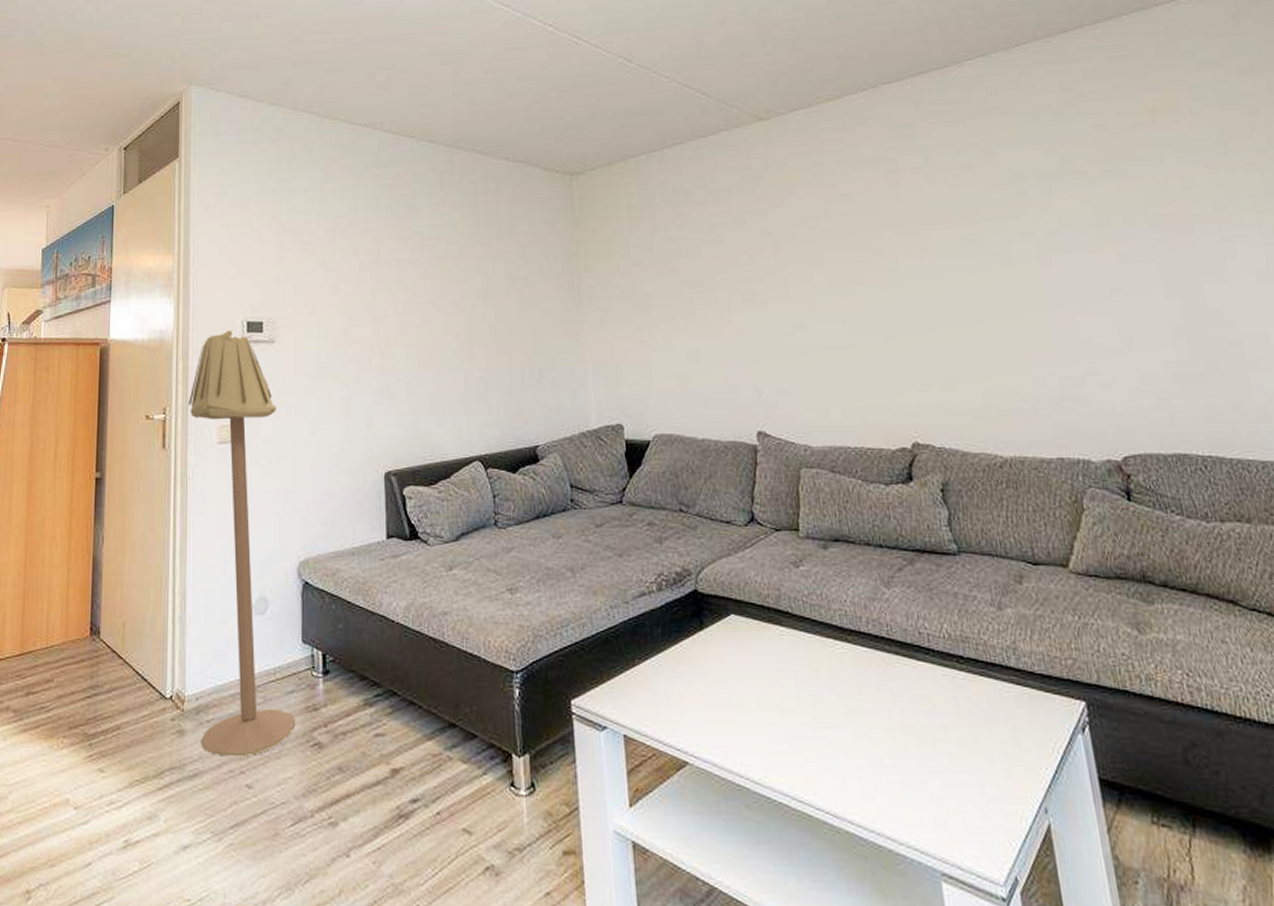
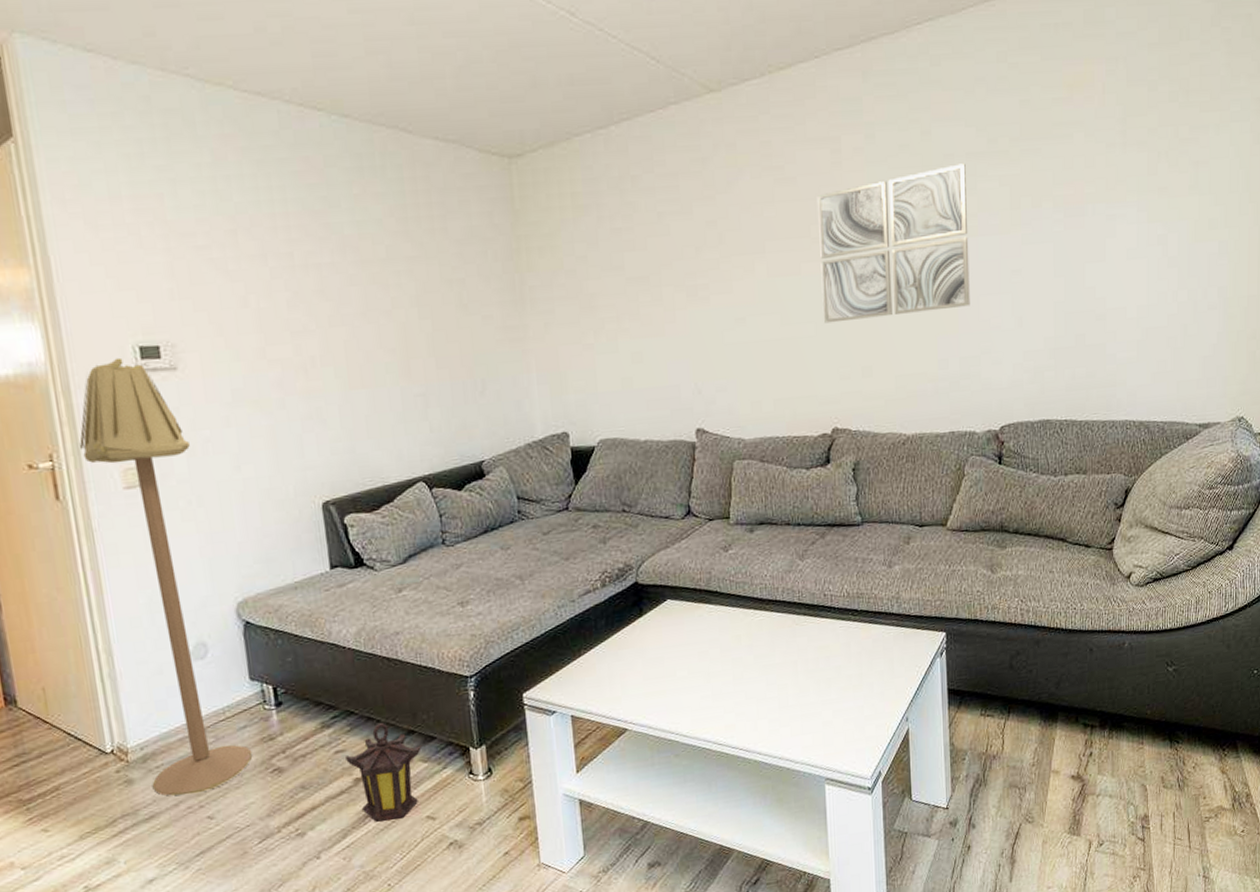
lantern: none [385,710,462,827] -> present [346,723,421,822]
wall art: none [876,183,1064,334] -> present [818,163,970,324]

